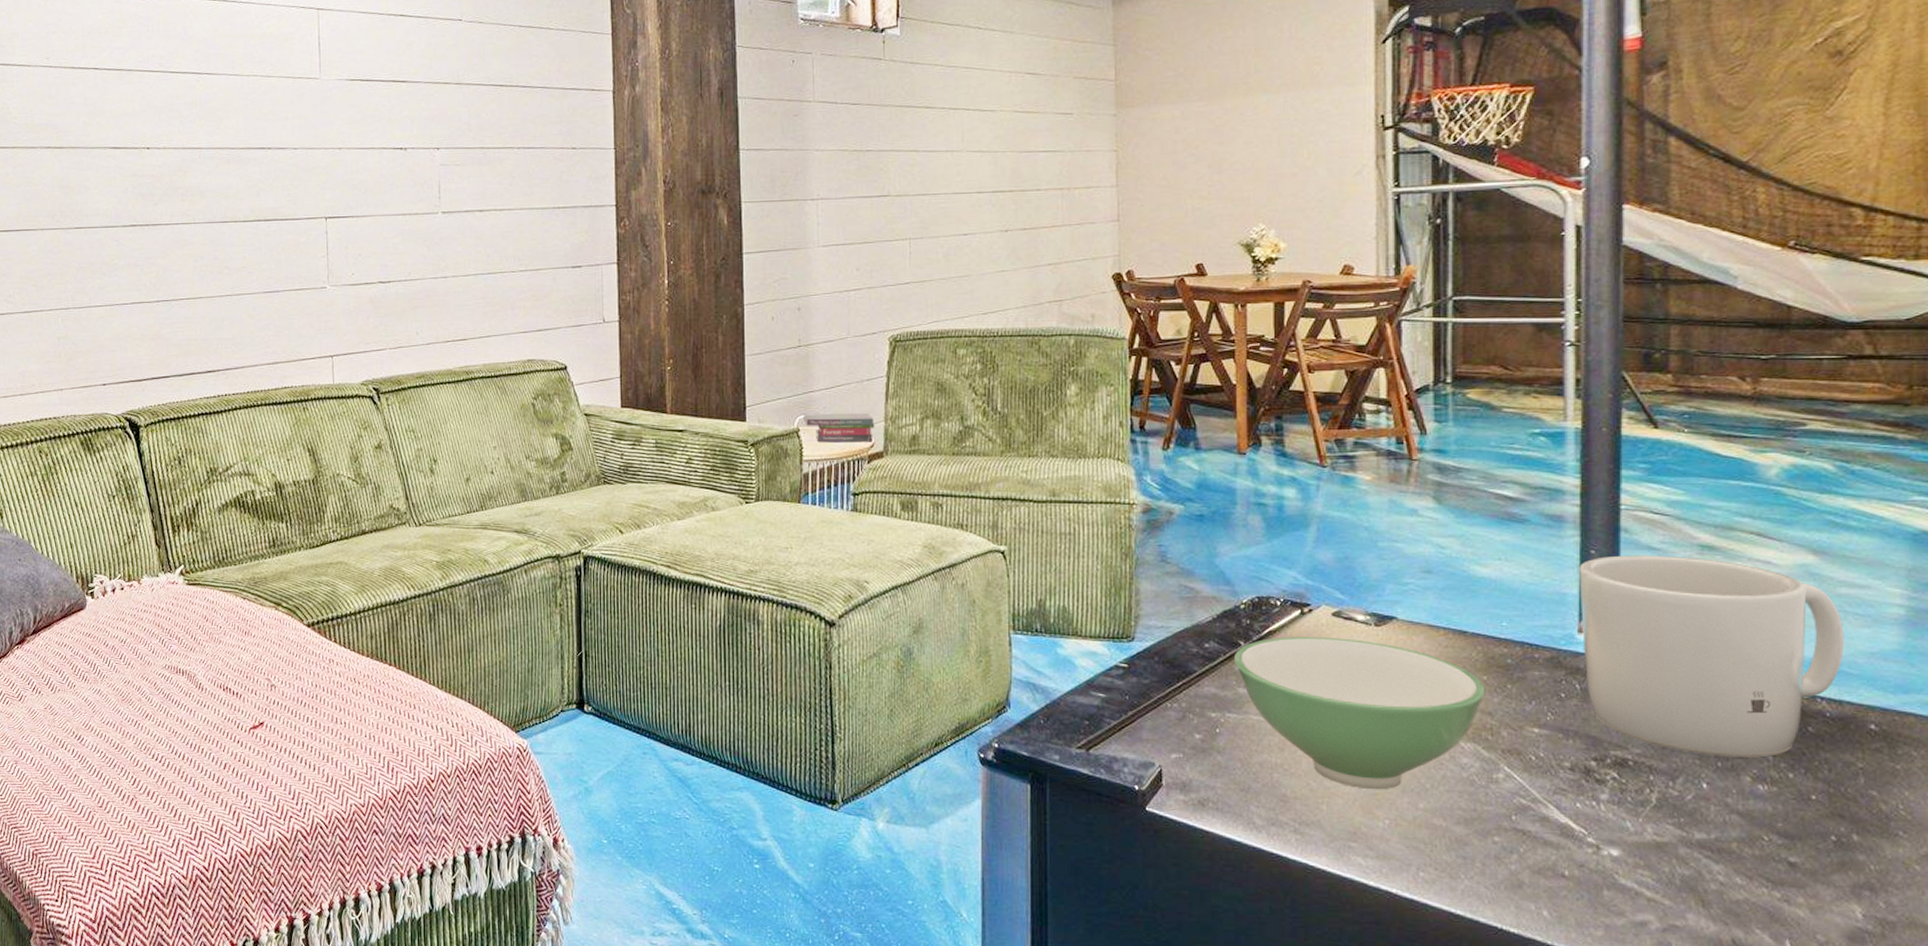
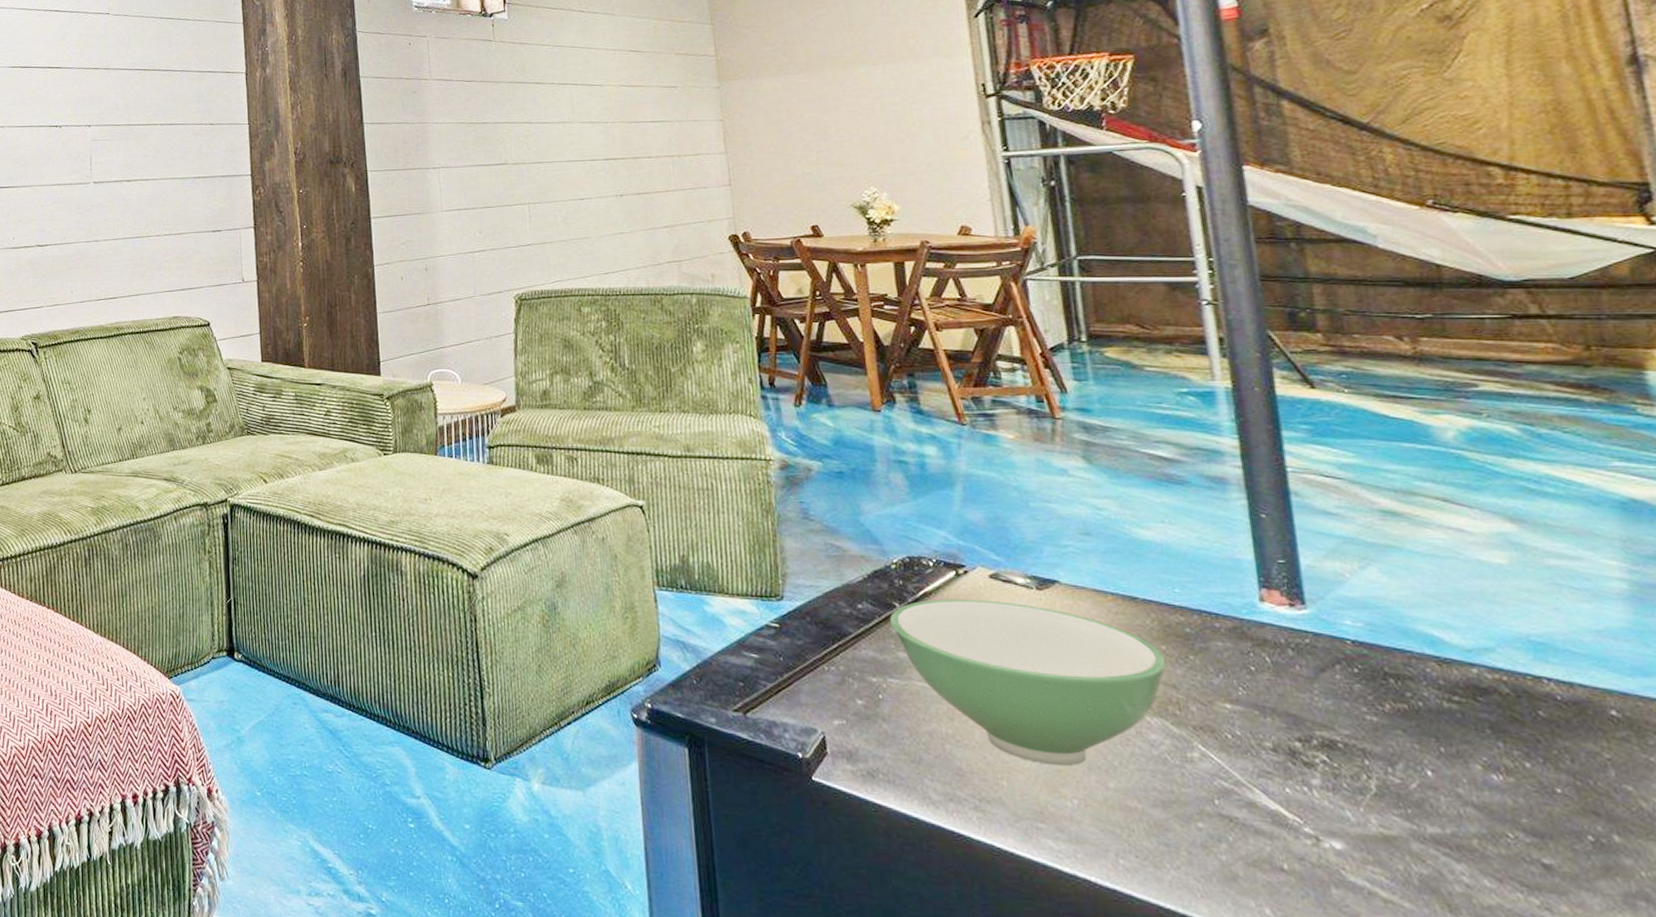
books: present [803,412,875,443] -> none [436,368,506,397]
mug: present [1579,555,1845,758] -> none [1251,520,1565,744]

